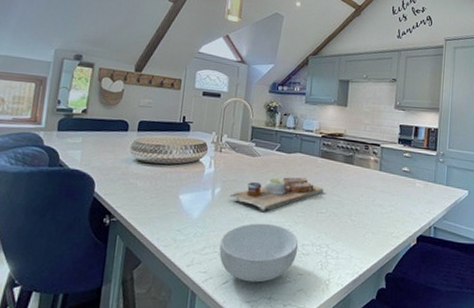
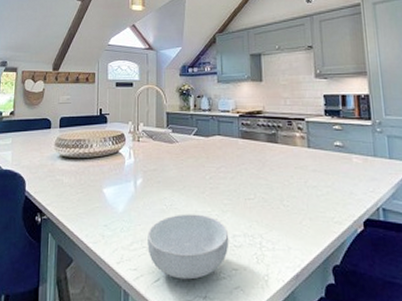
cutting board: present [229,177,324,212] -> none [151,161,249,202]

